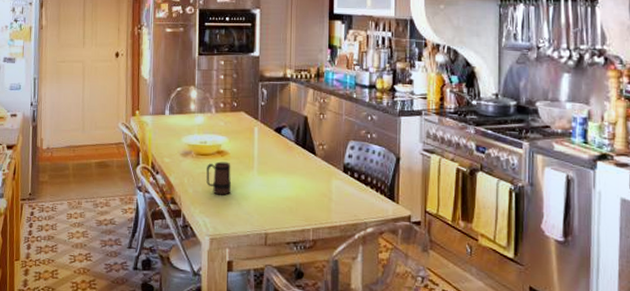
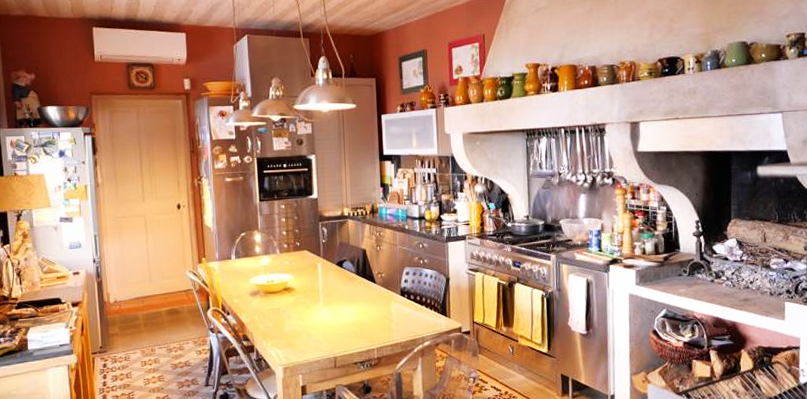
mug: present [206,161,232,195] -> none [275,297,300,328]

